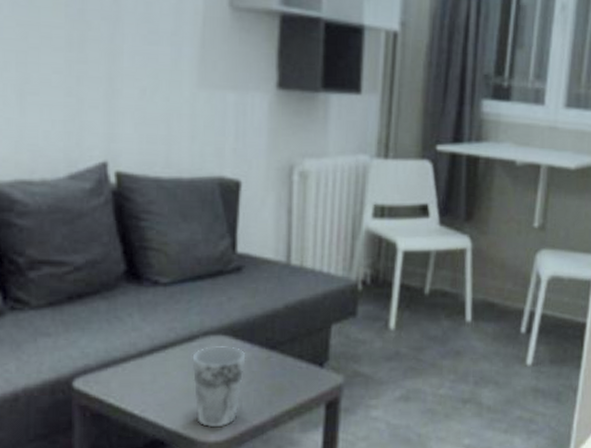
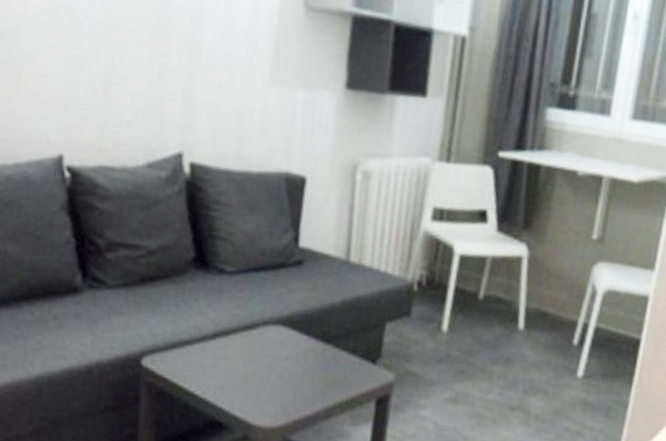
cup: present [192,346,246,428] -> none [251,335,302,414]

